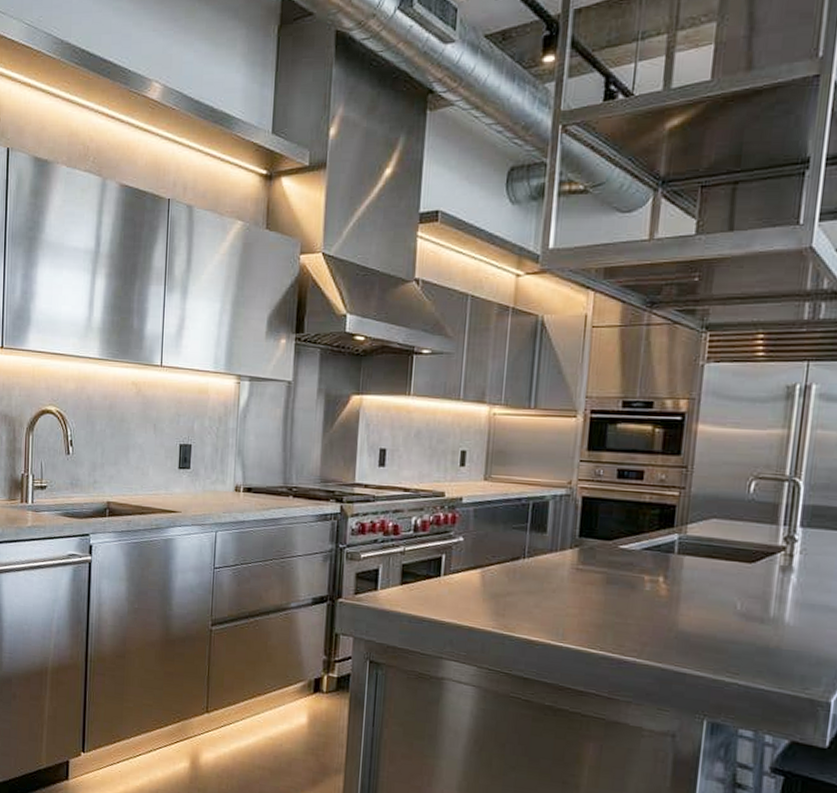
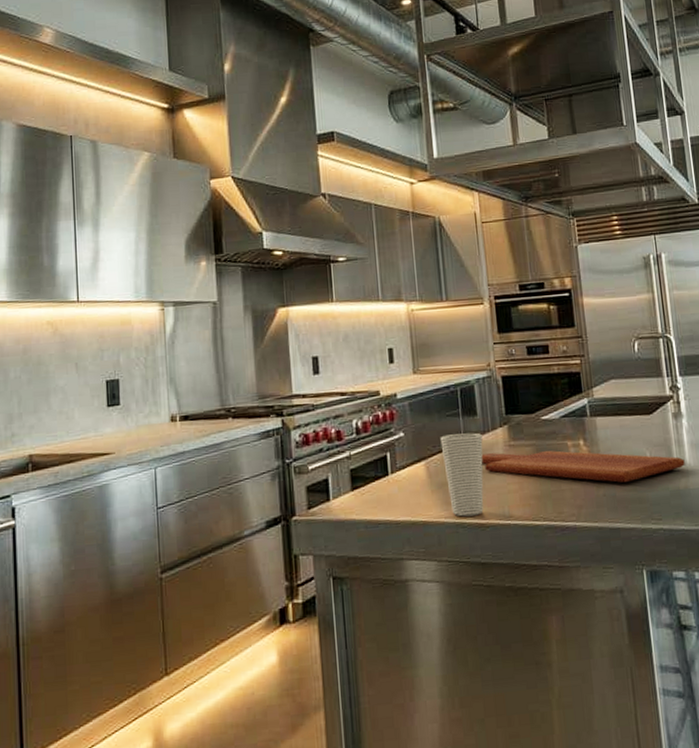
cup: none [501,547,548,632] -> present [440,432,484,517]
cutting board: none [543,573,783,630] -> present [481,450,685,483]

